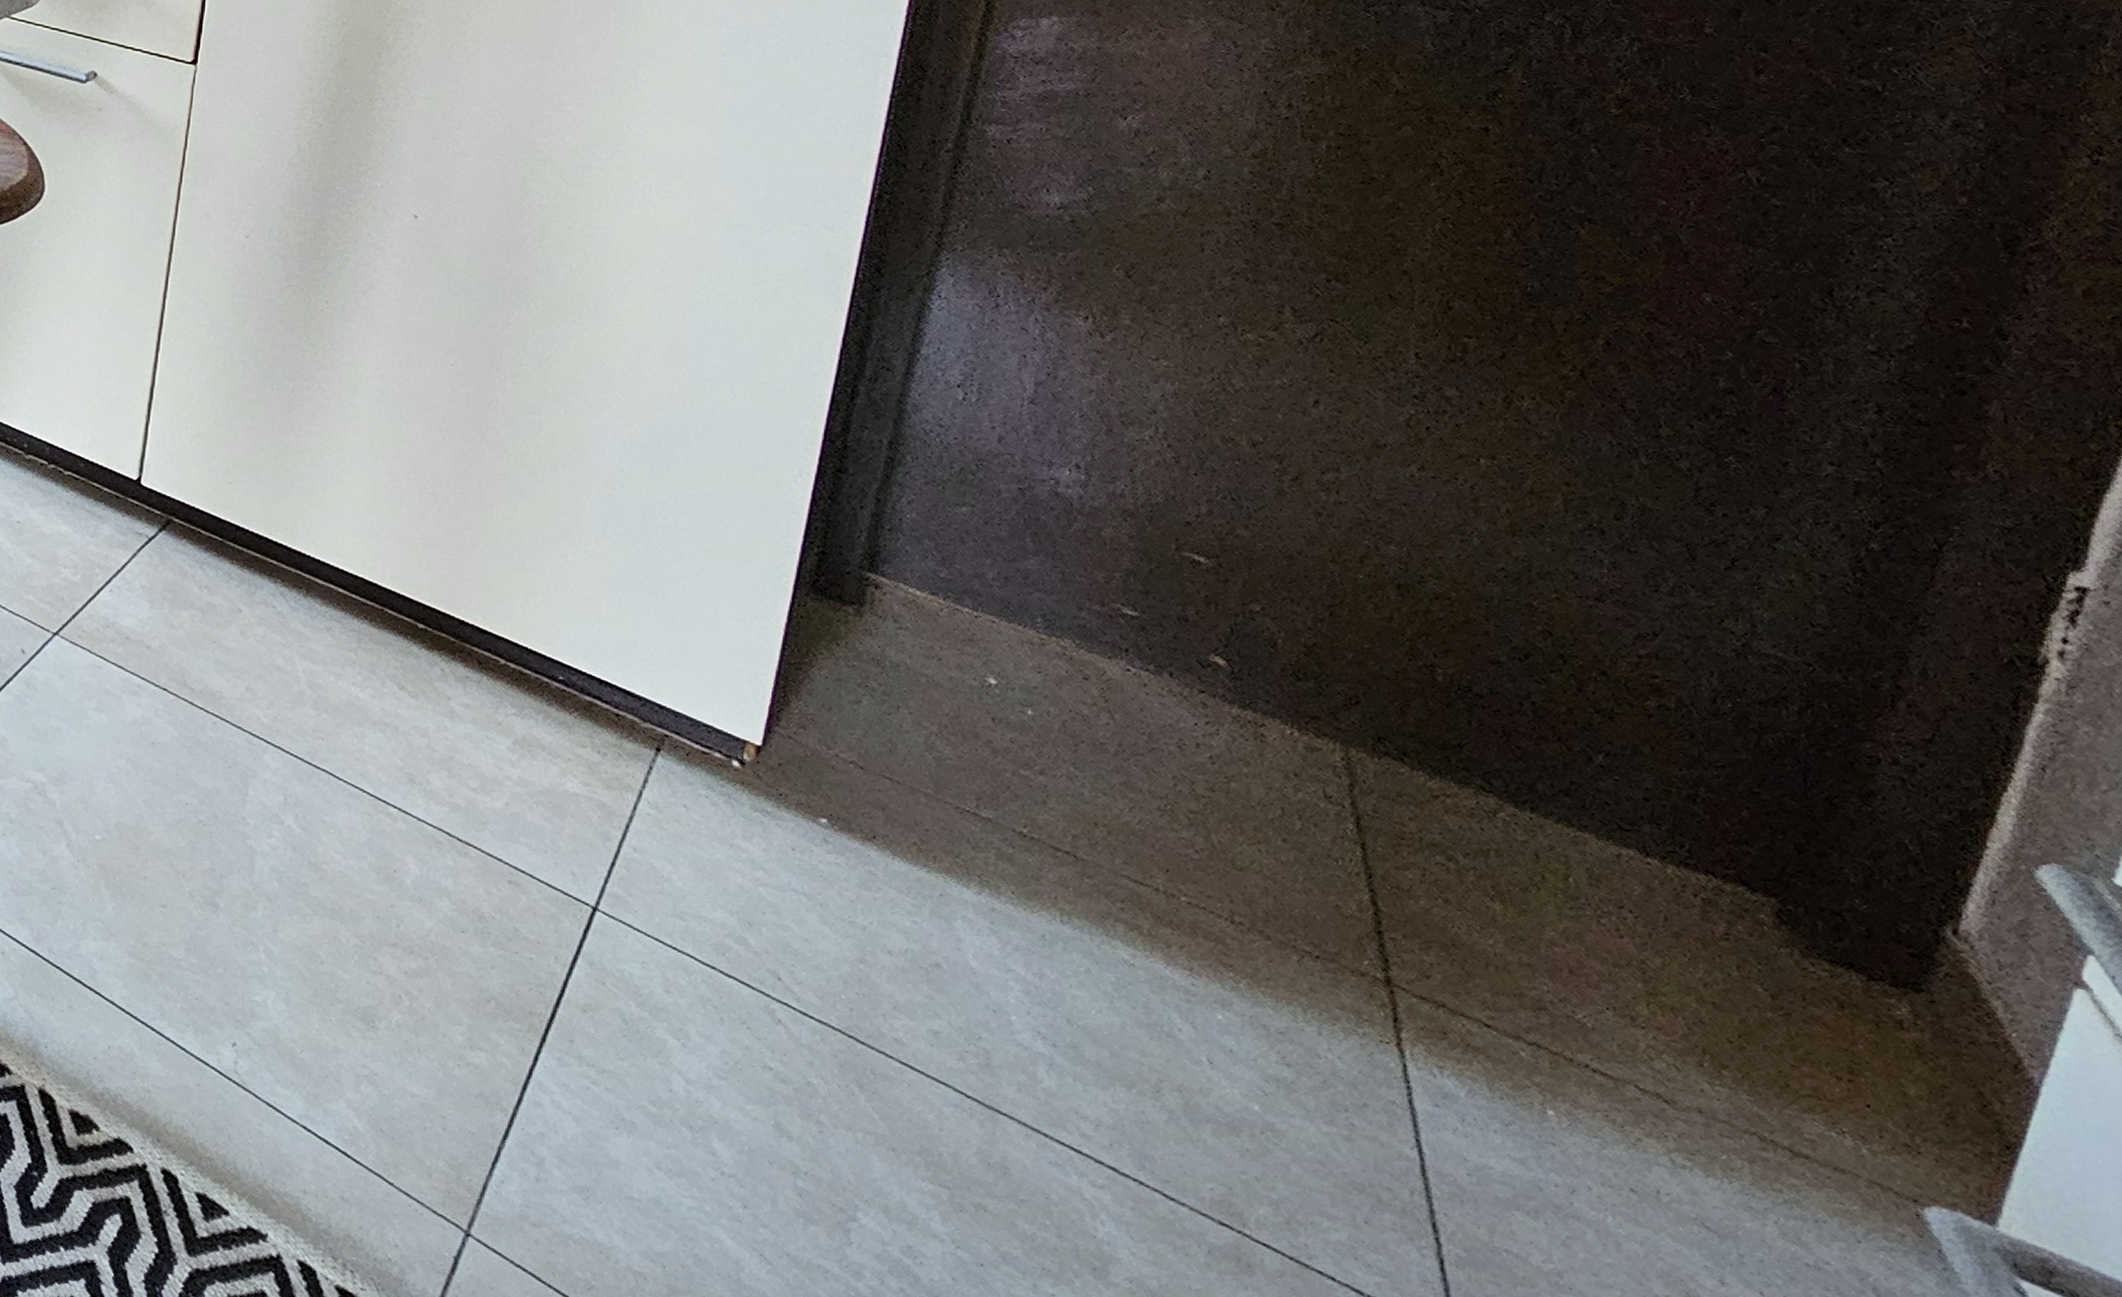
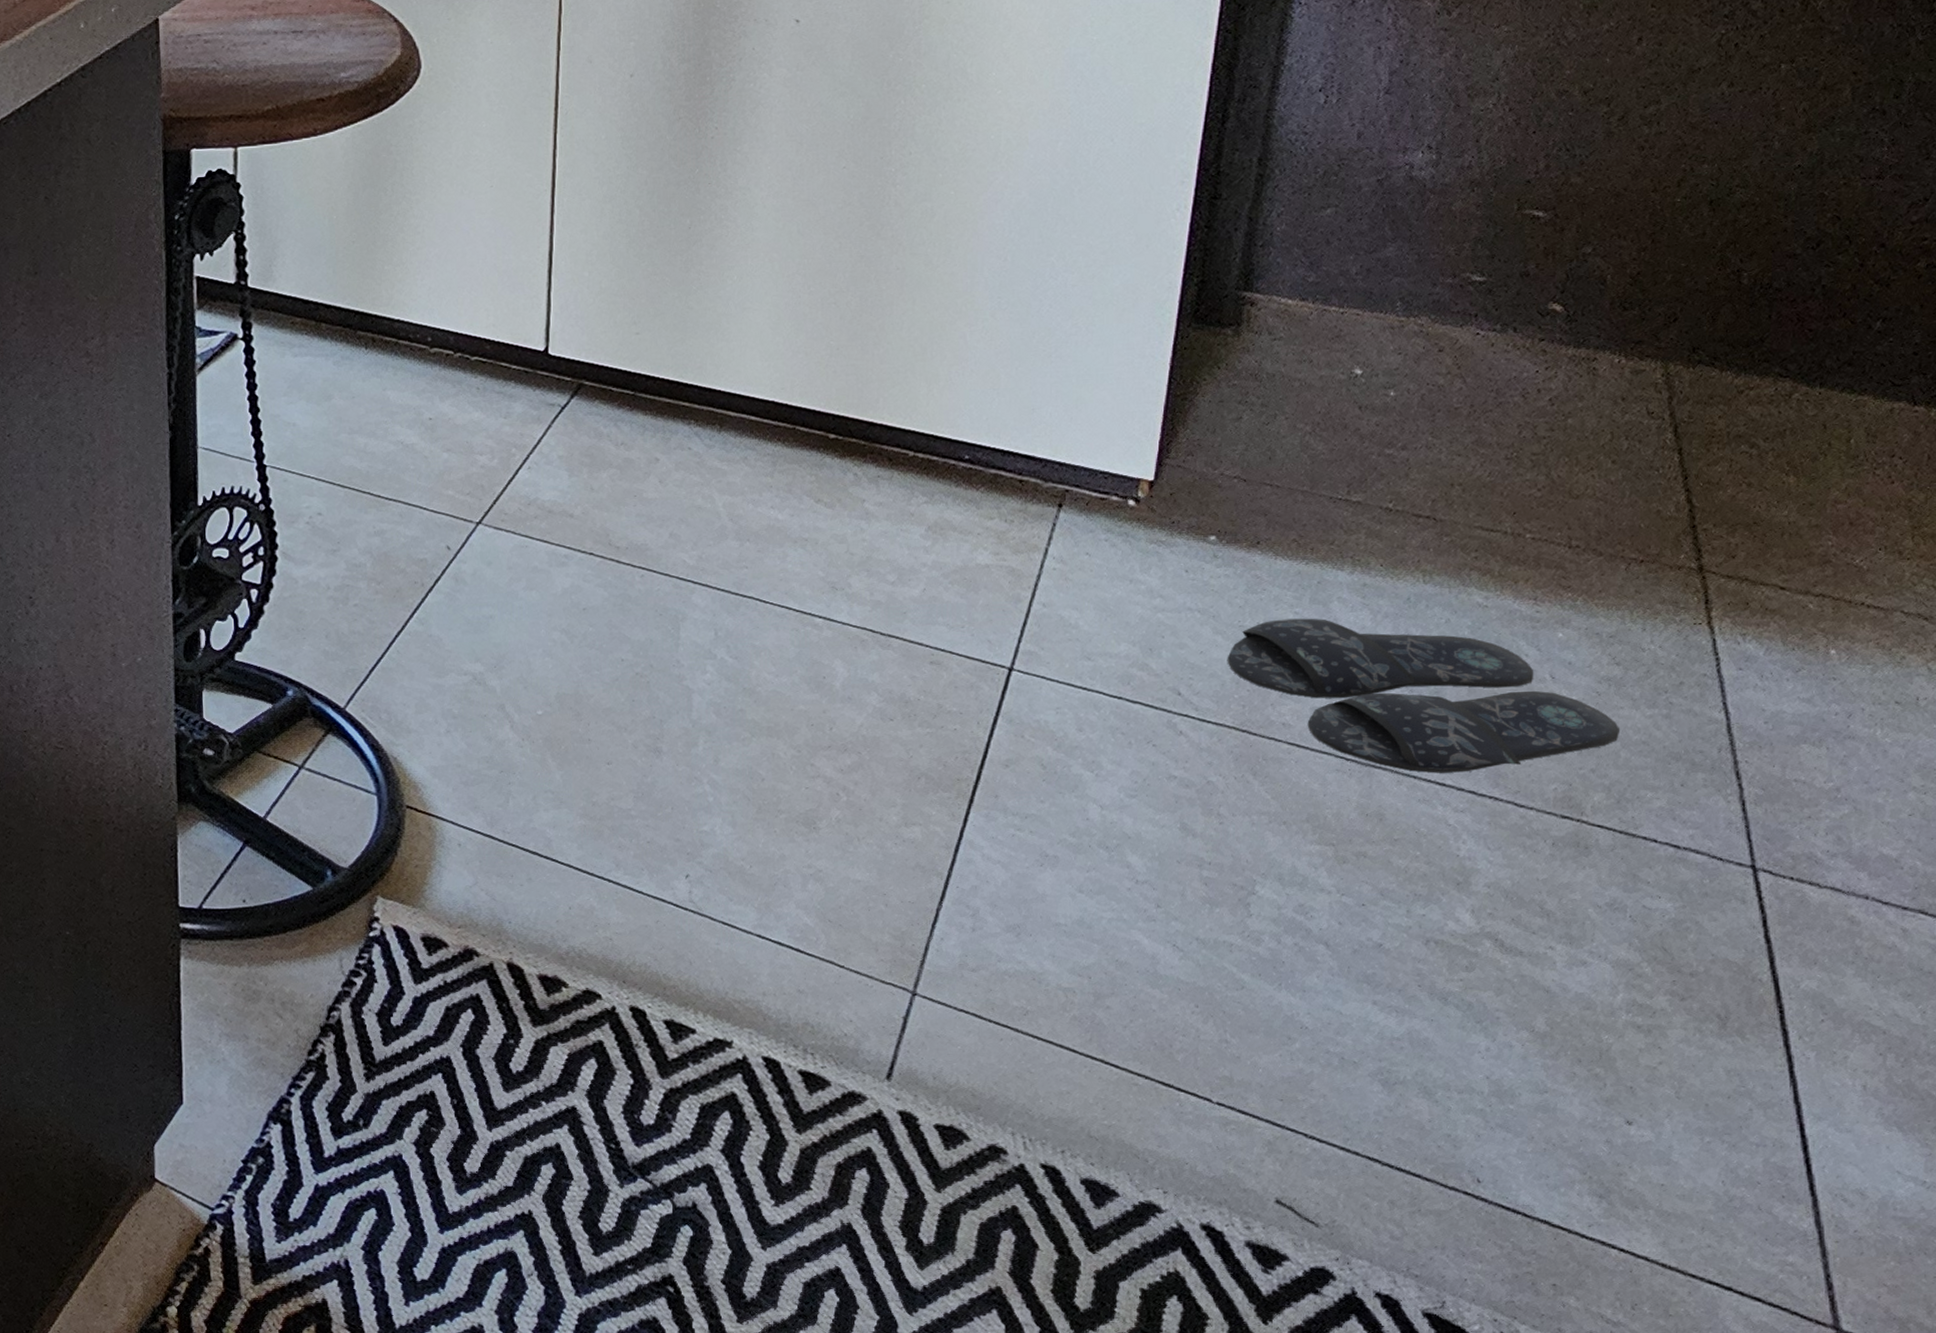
slippers: none [834,923,1291,1155] -> present [1227,618,1621,773]

